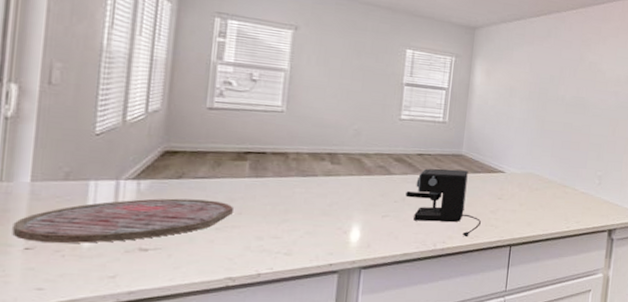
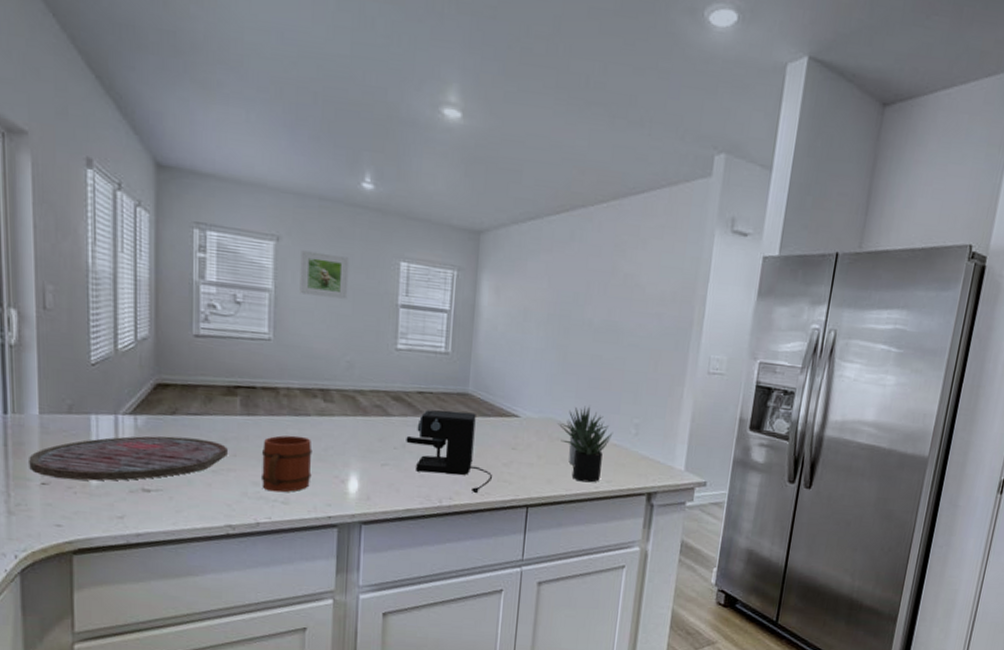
mug: none [265,193,318,245] -> present [260,435,313,493]
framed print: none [313,38,361,78] -> present [299,250,349,299]
succulent plant: none [537,162,581,224] -> present [558,406,613,483]

